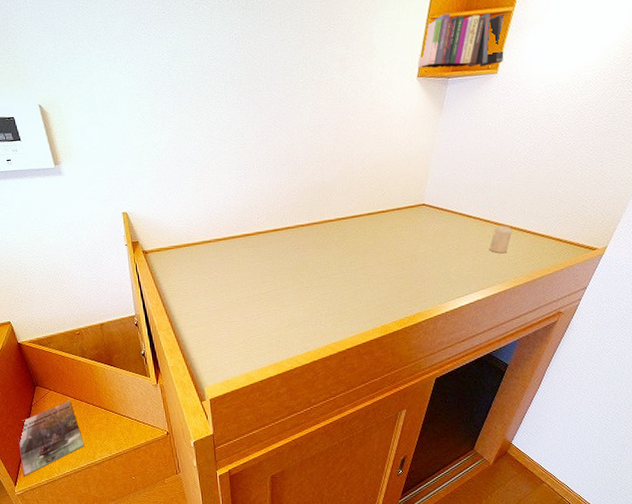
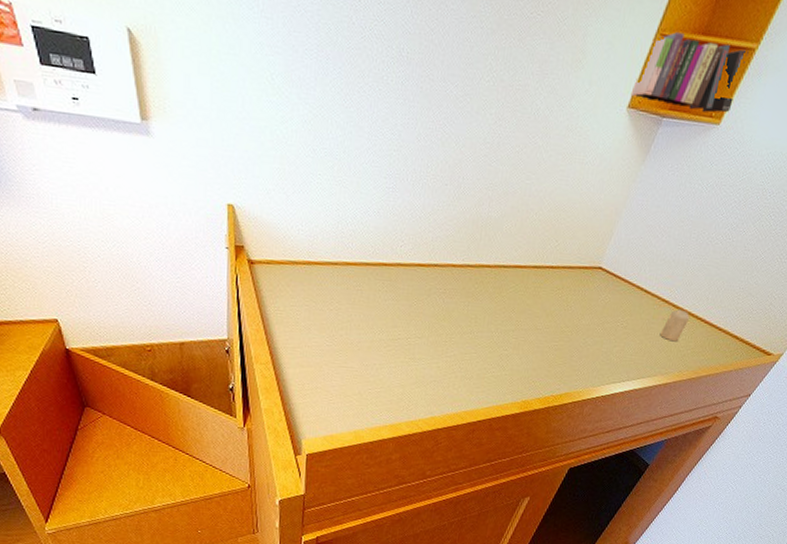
magazine: present [18,401,85,477] -> none [55,430,142,514]

